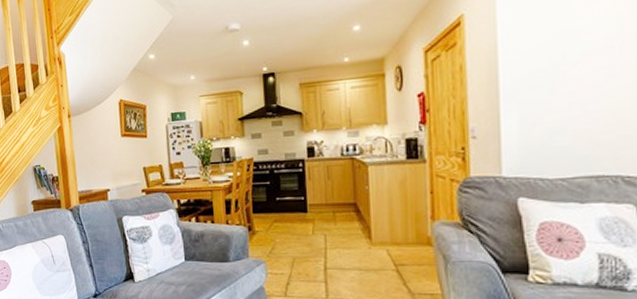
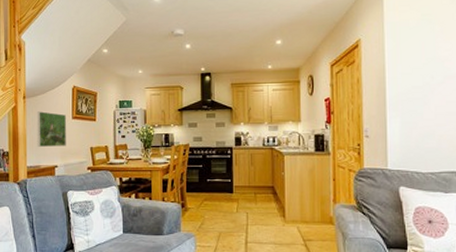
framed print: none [83,130,117,170] -> present [36,111,66,147]

